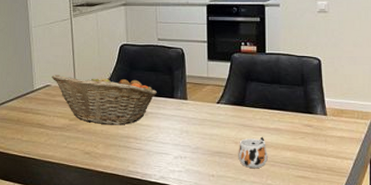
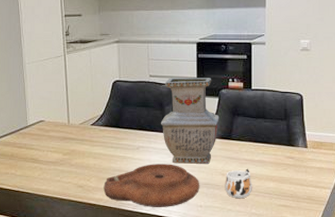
fruit basket: present [52,73,157,125] -> none [45,108,148,159]
plate: none [111,130,212,176] -> present [103,164,200,207]
vase: none [170,41,232,131] -> present [161,78,219,164]

